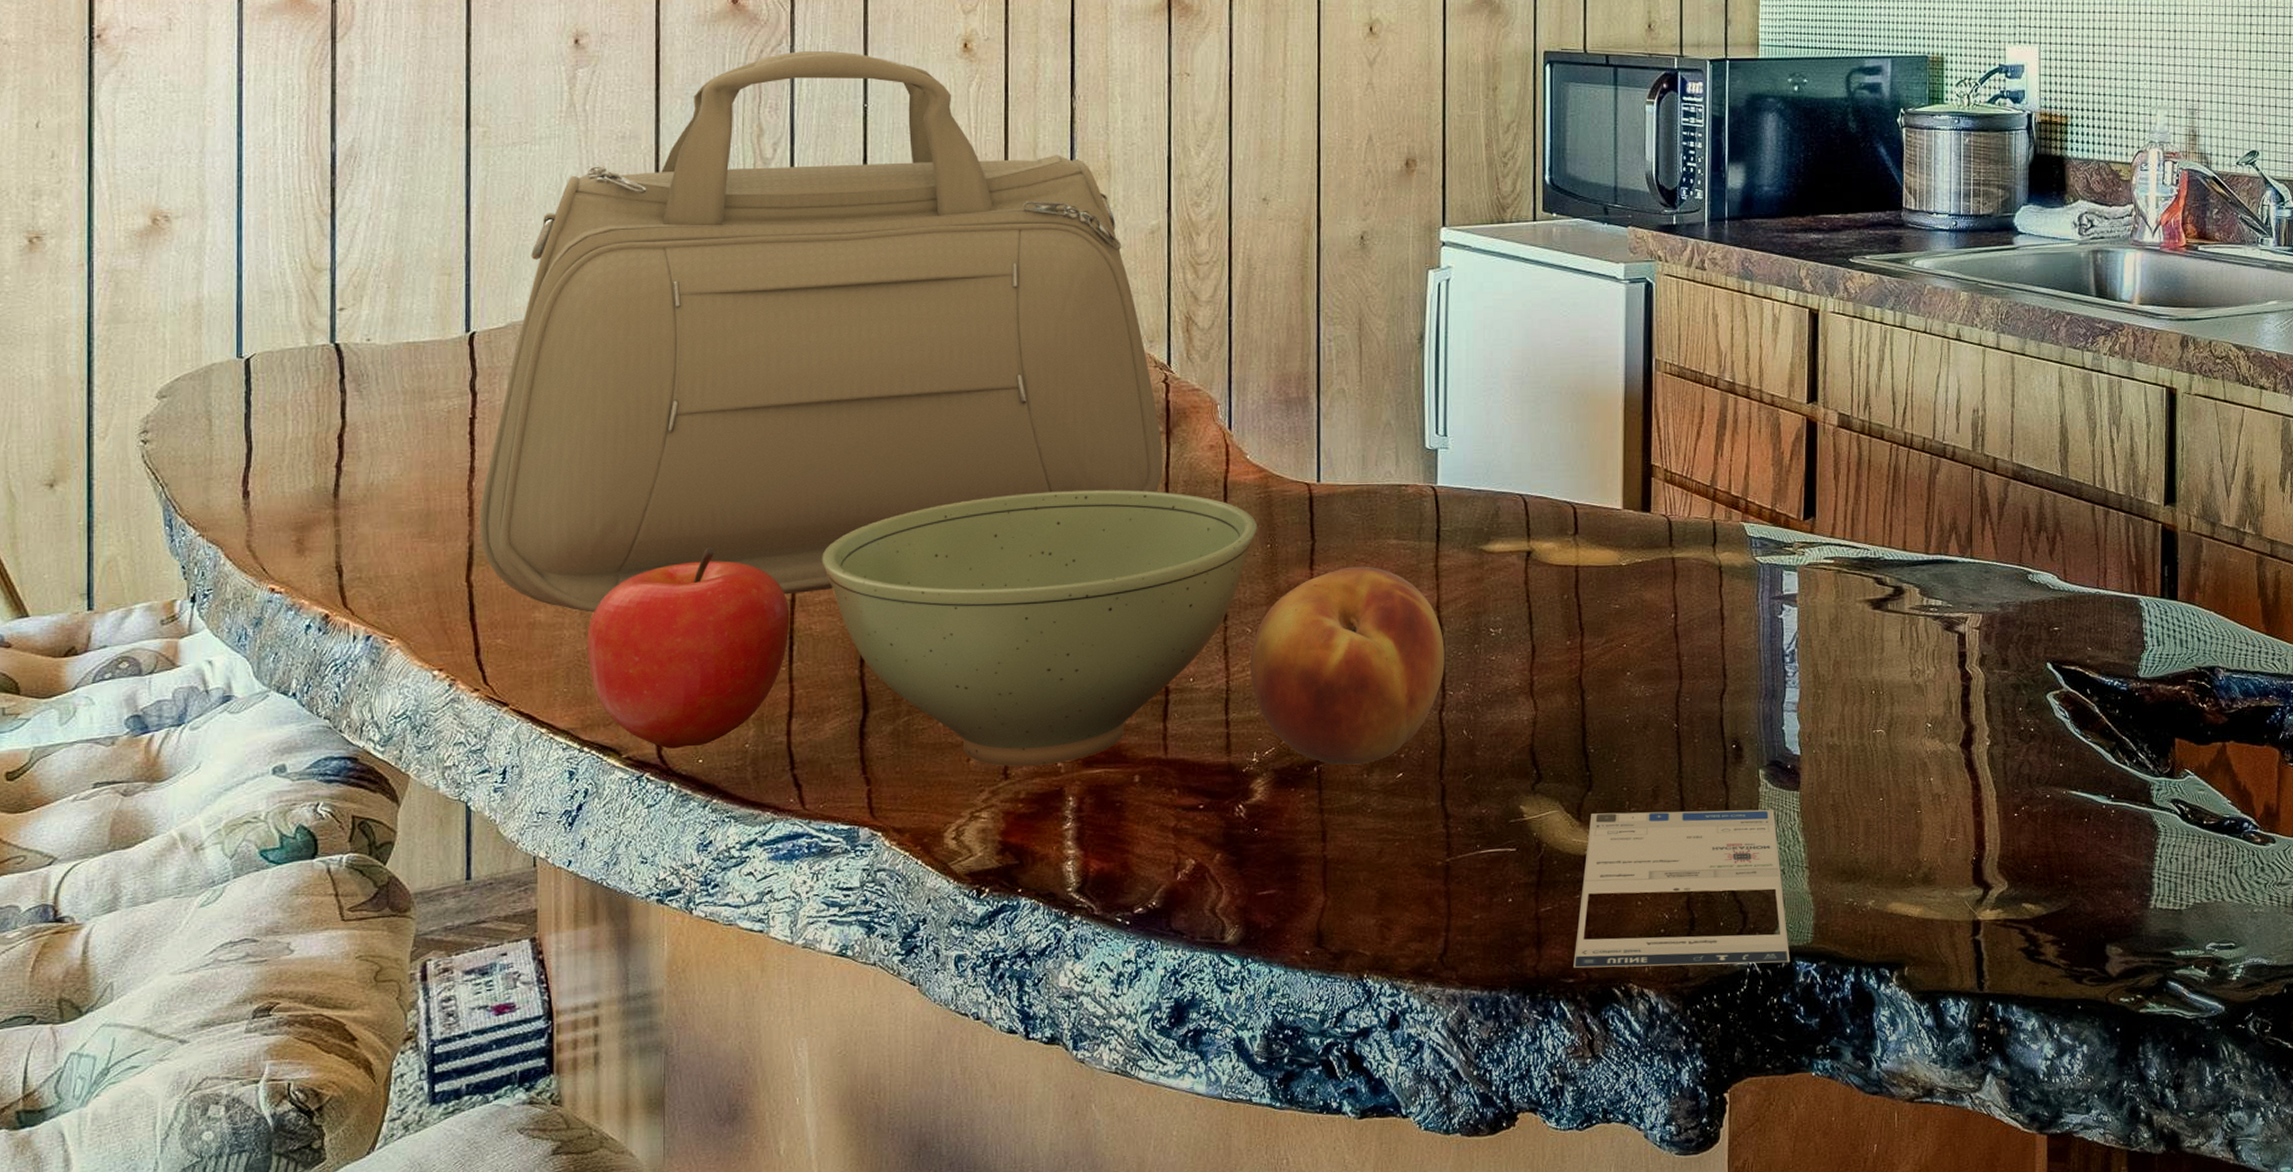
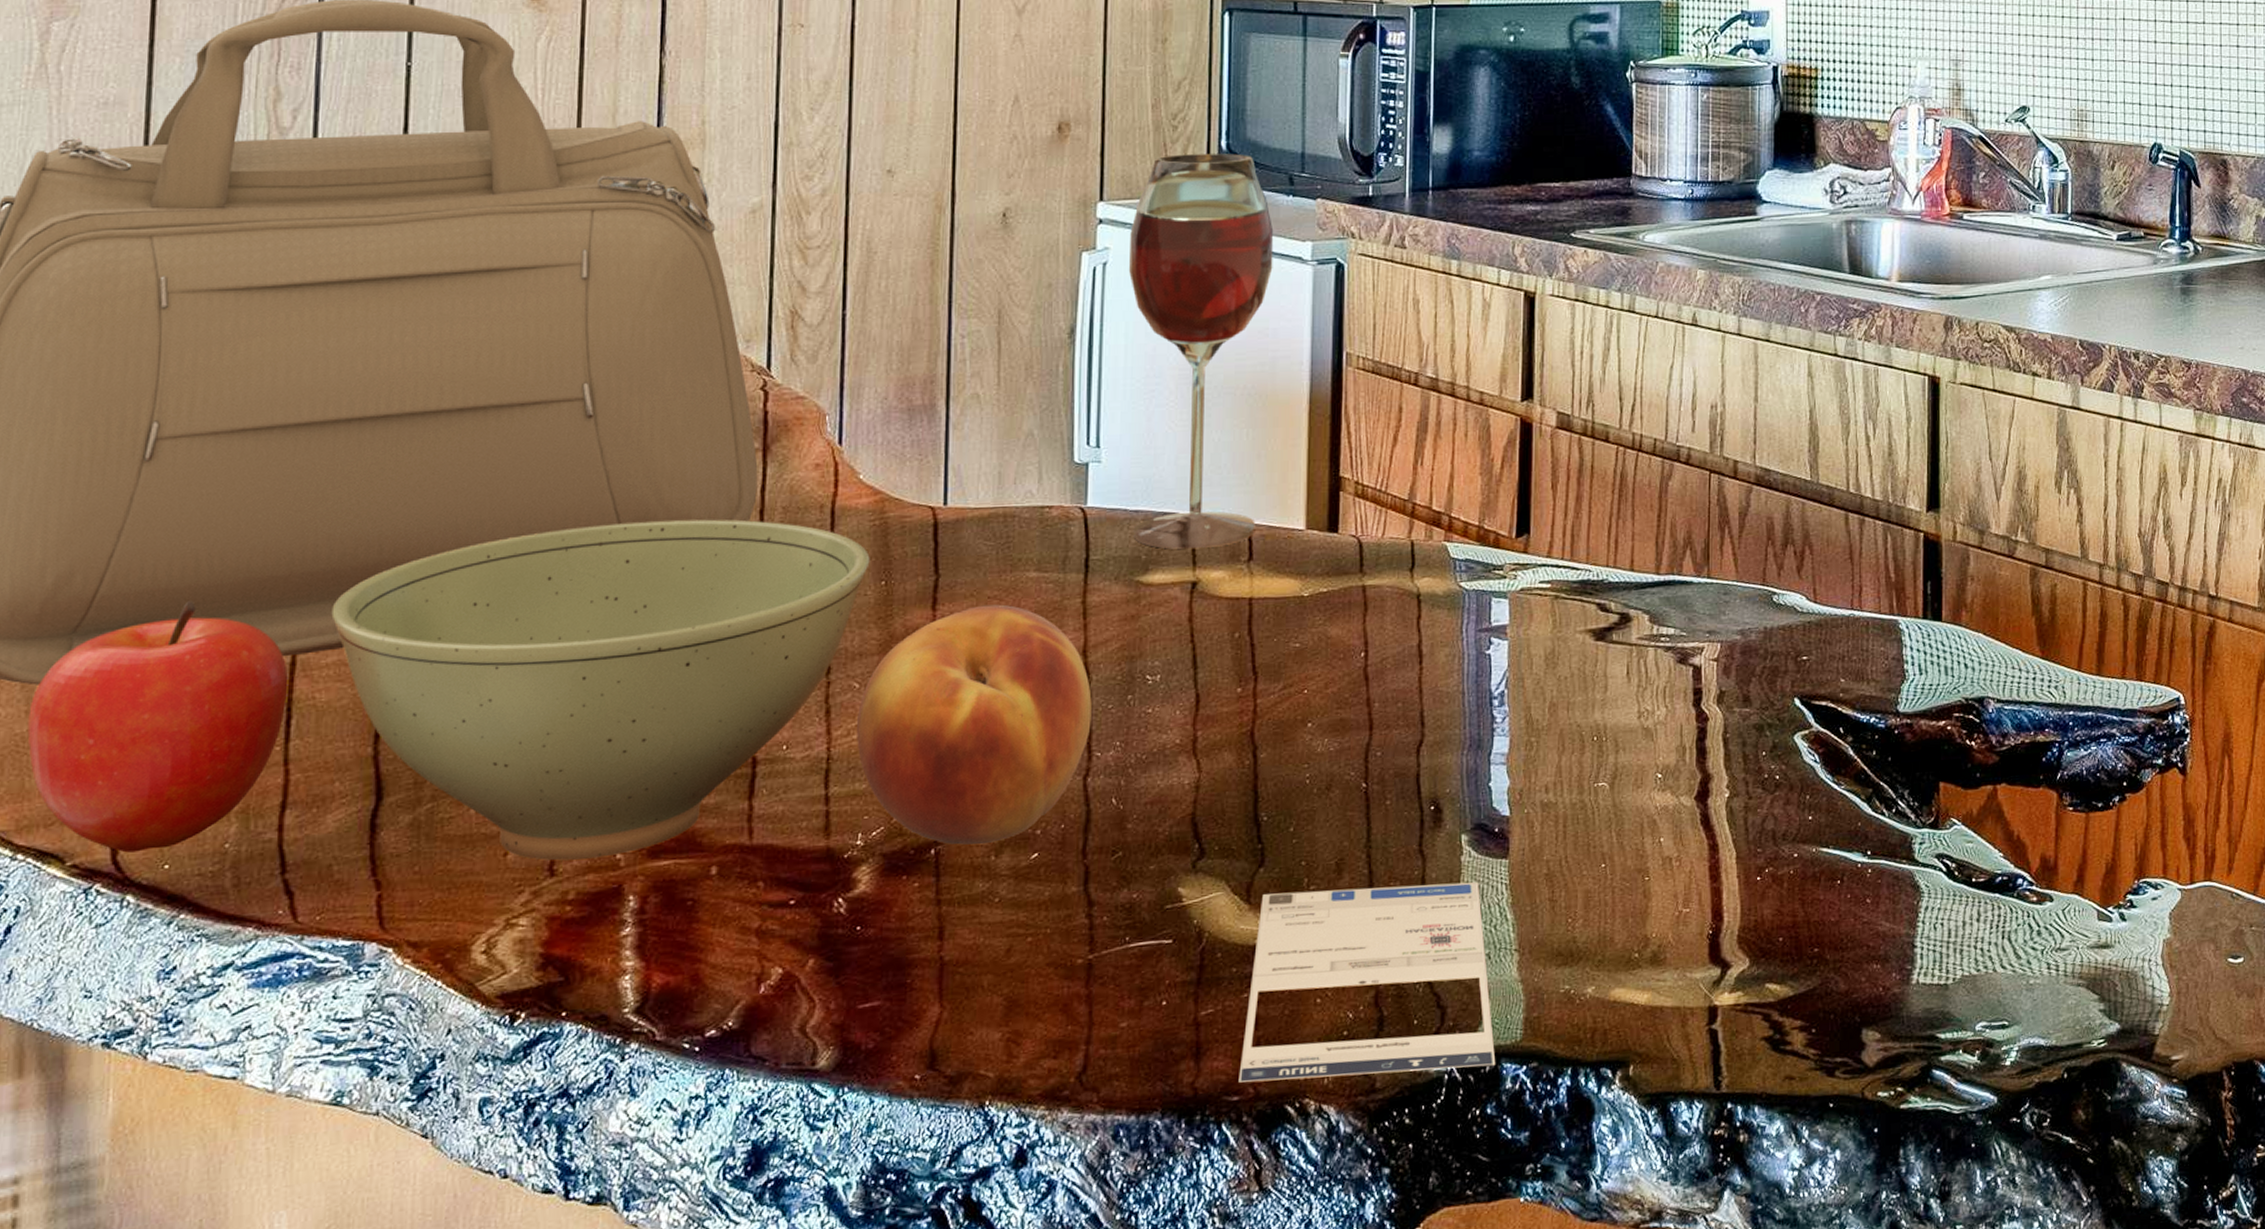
wineglass: none [1468,187,1592,523] -> present [1128,154,1274,549]

